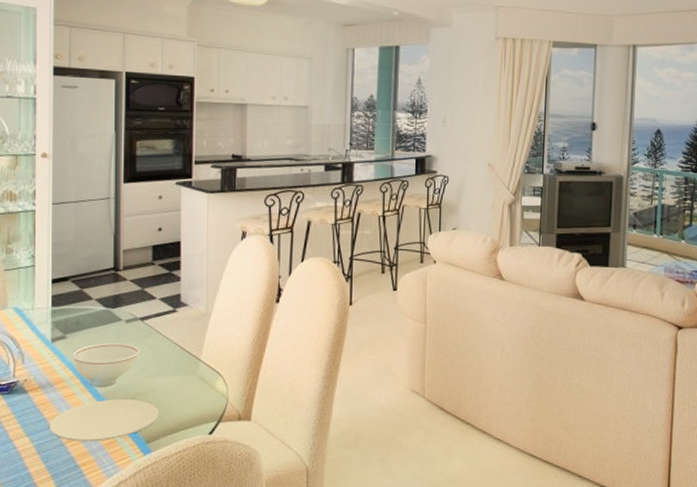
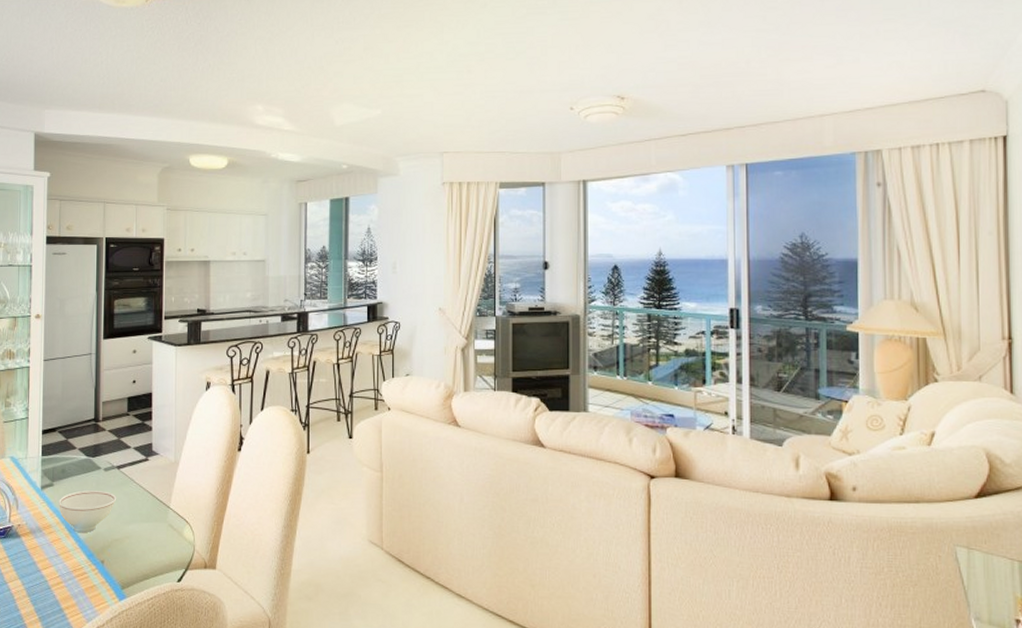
plate: present [50,399,160,442] -> none [38,545,133,586]

